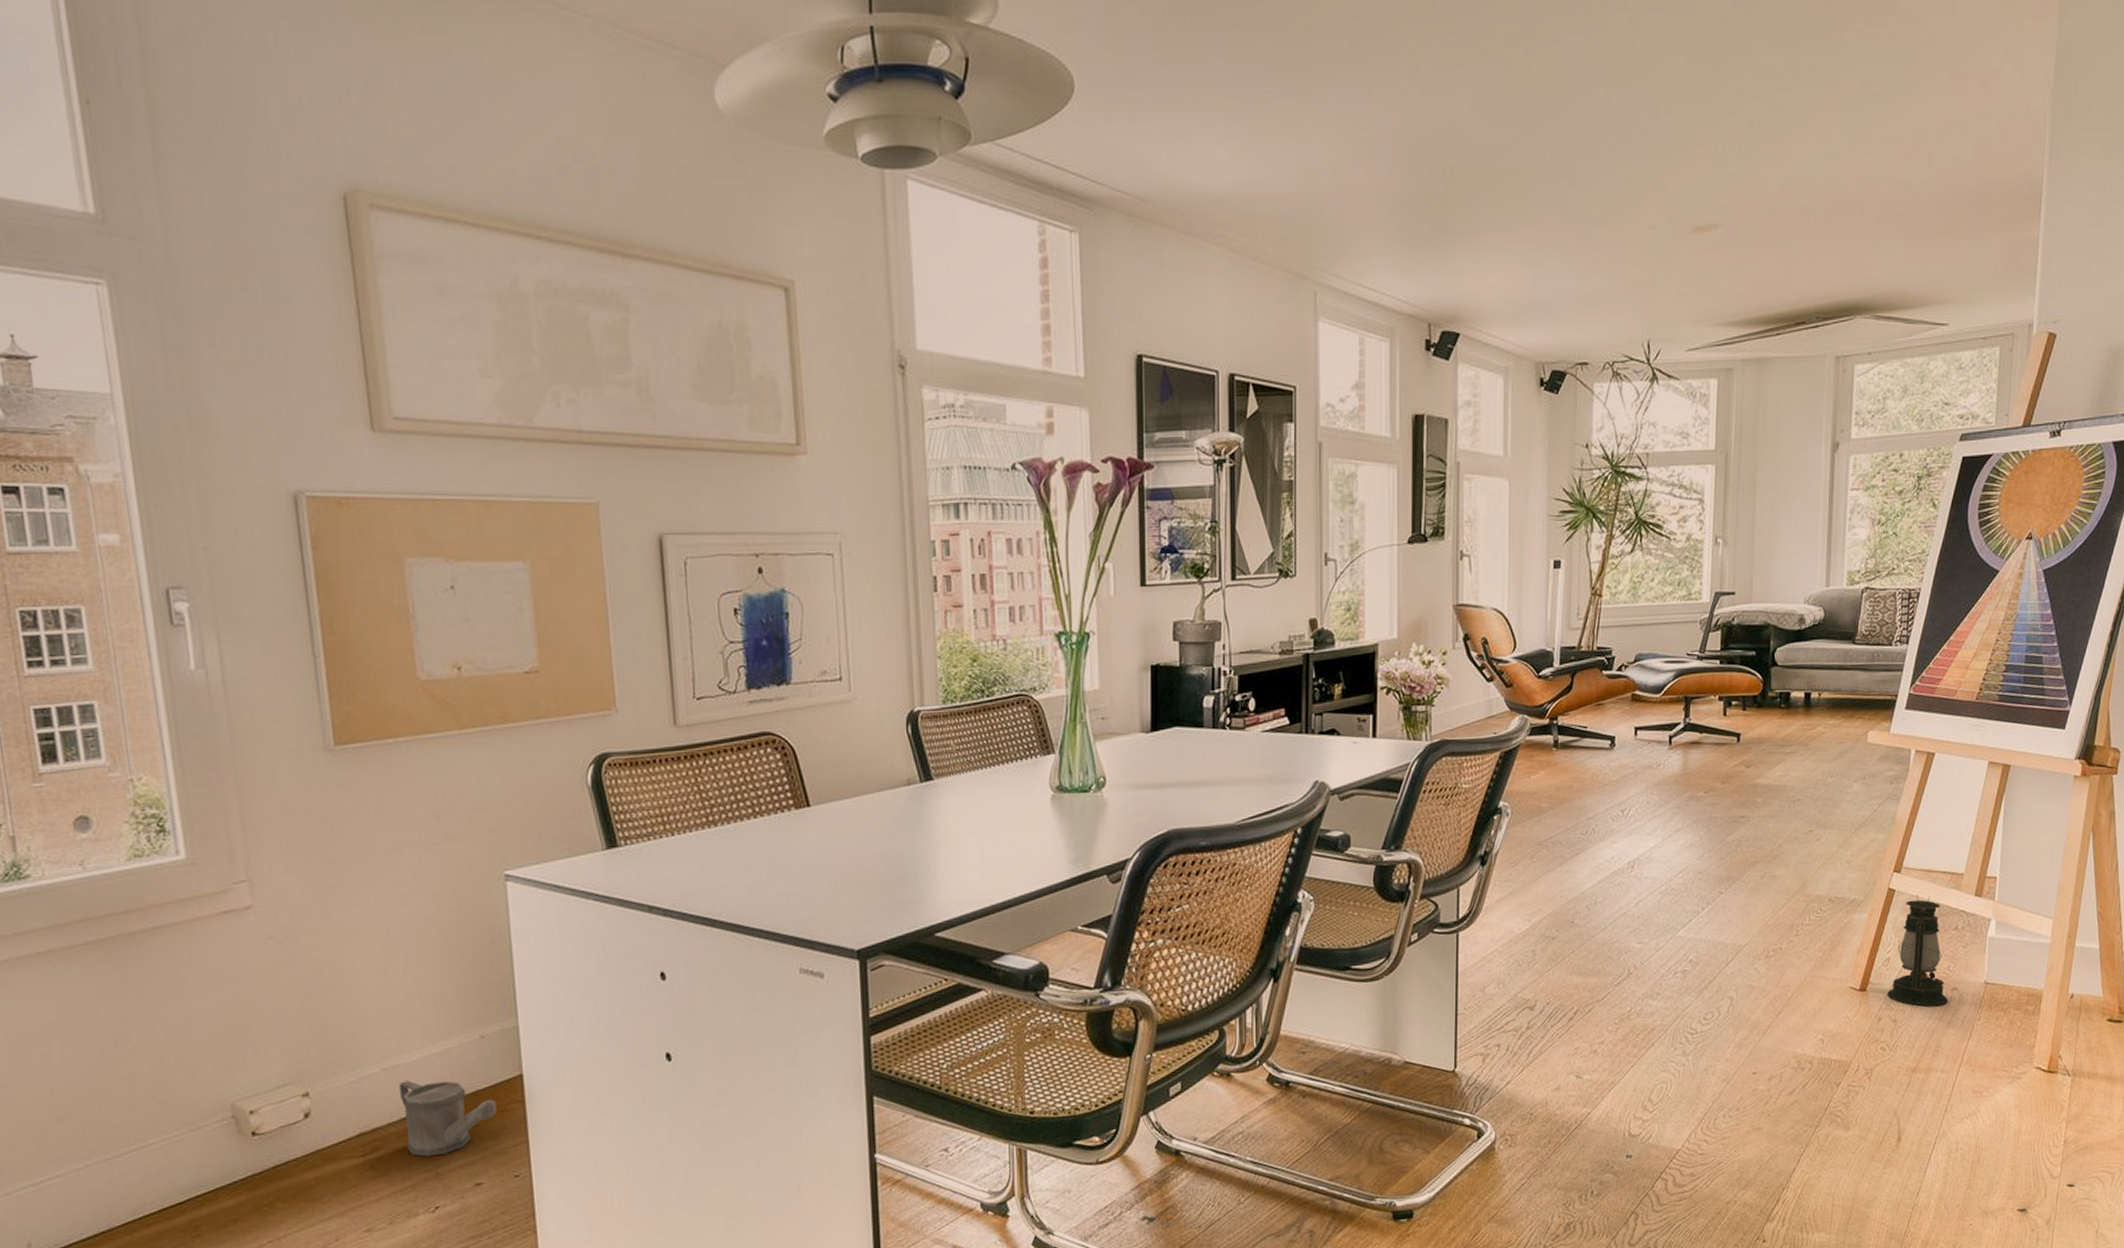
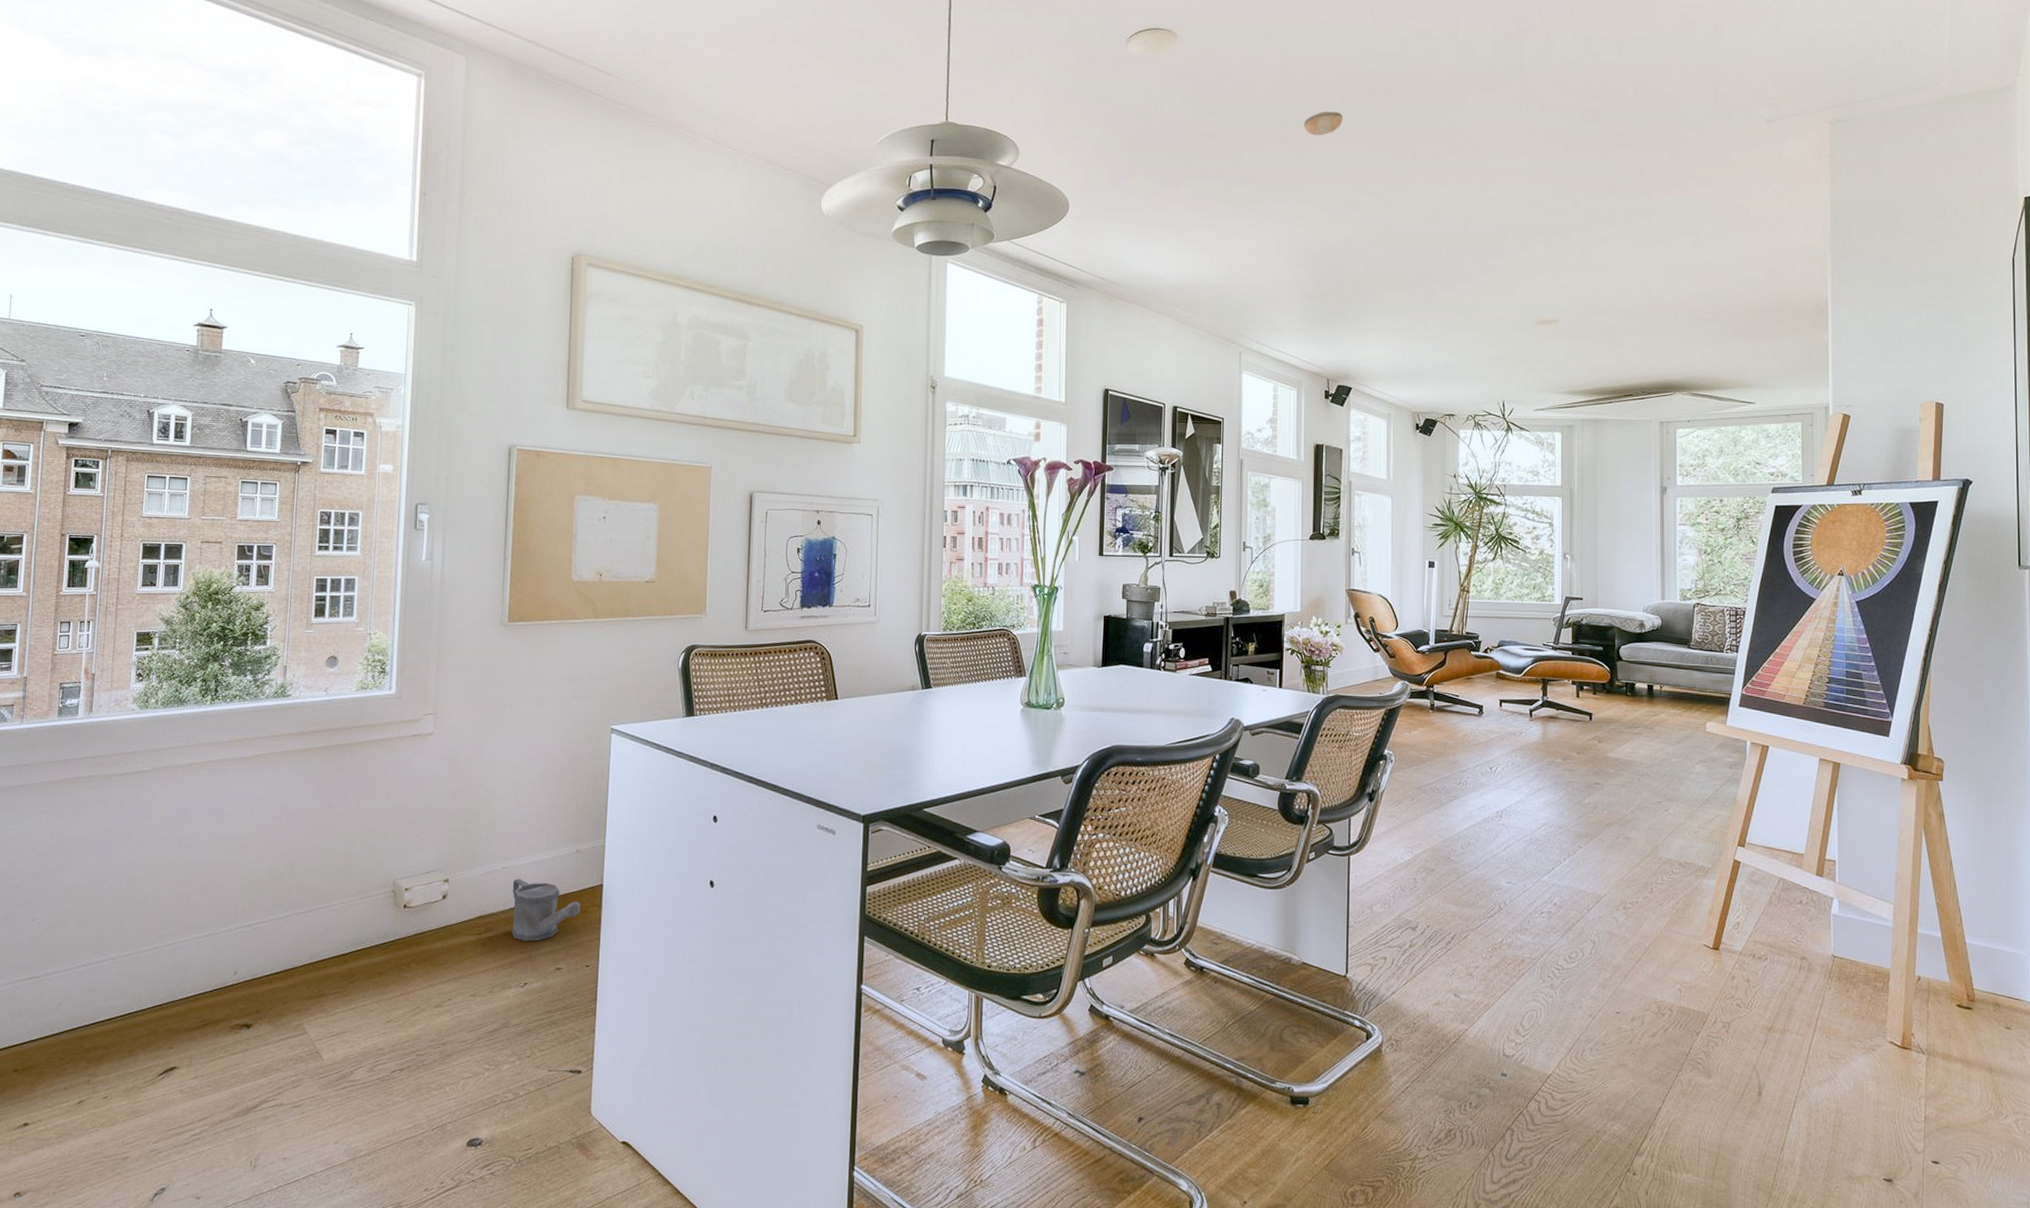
lantern: present [1887,894,1948,1007] -> none [1739,868,1798,972]

